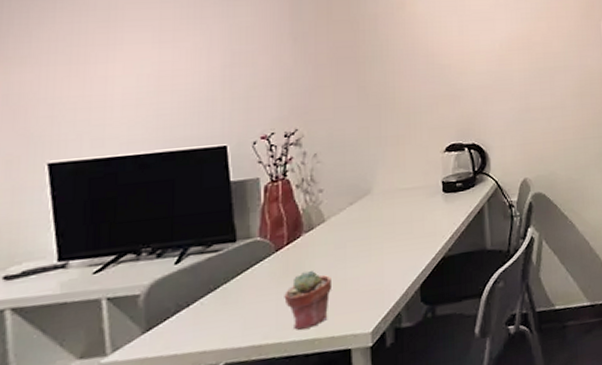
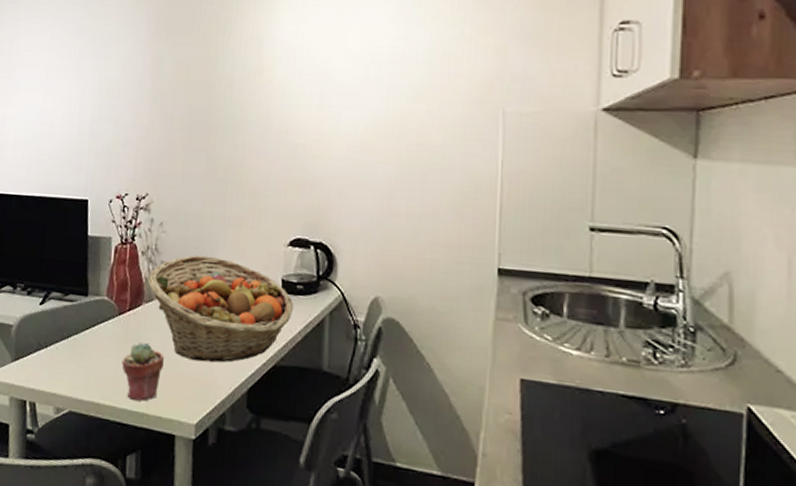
fruit basket: none [305,174,456,275] -> present [147,255,294,363]

